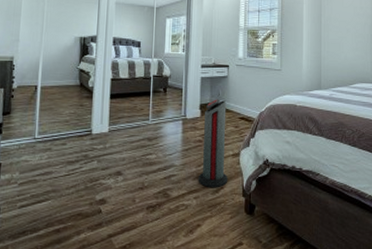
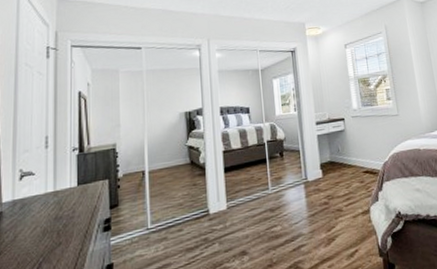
air purifier: present [198,99,228,187] -> none [326,154,362,253]

